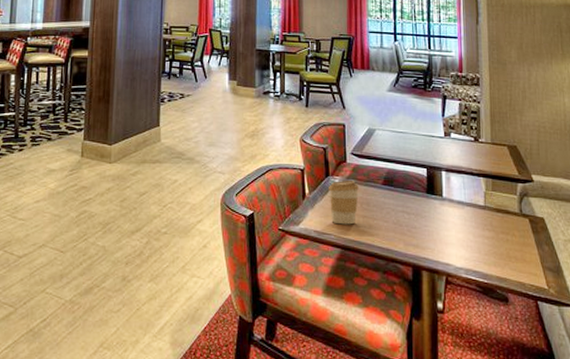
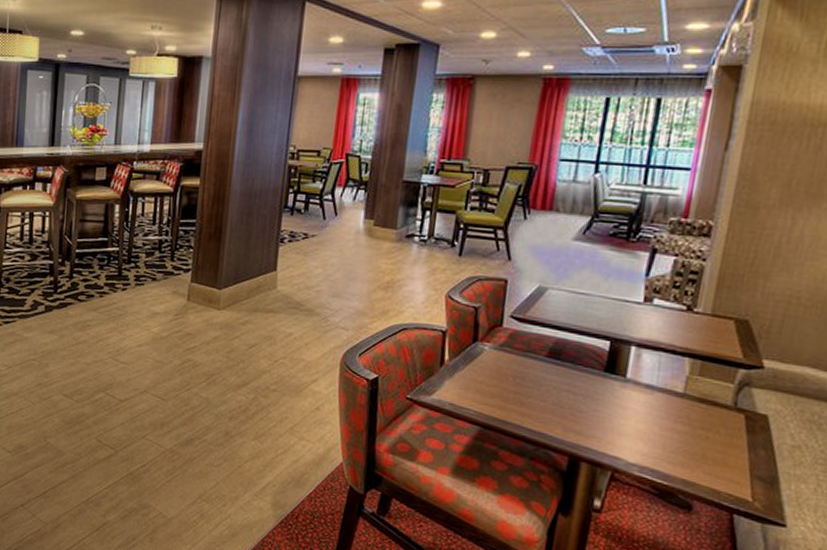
coffee cup: present [329,181,359,225] -> none [472,348,514,401]

